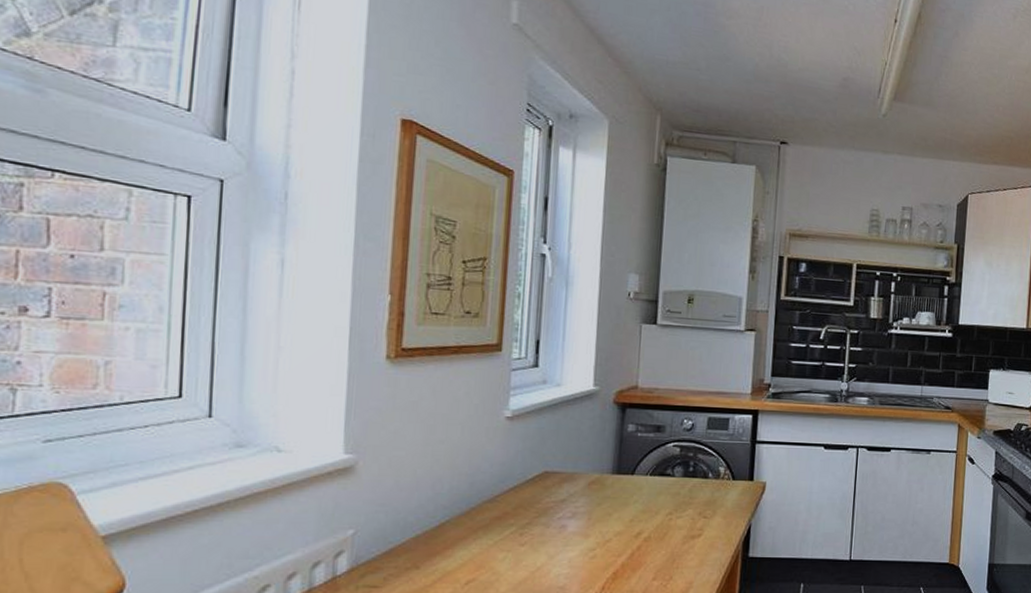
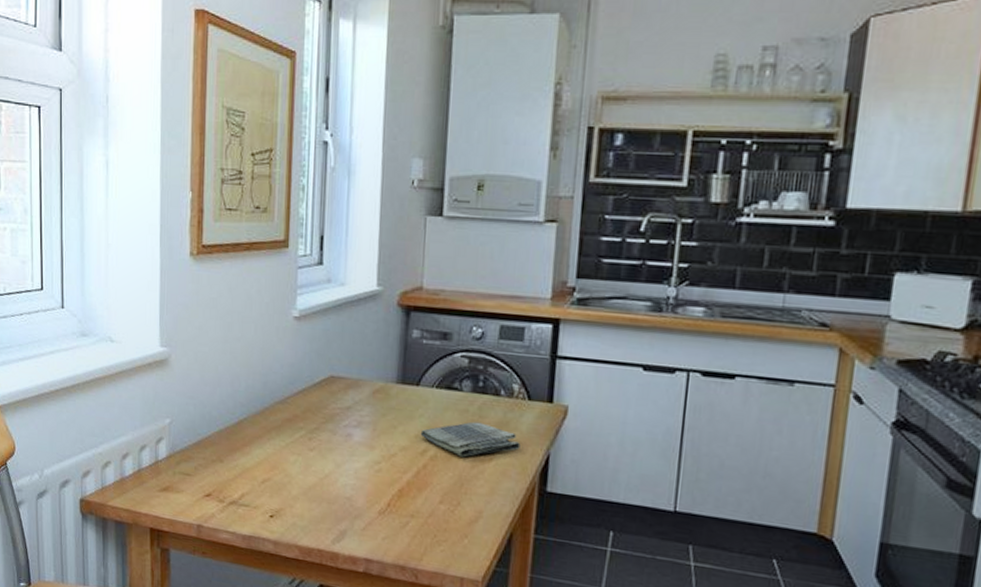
dish towel: none [635,503,726,536] -> present [420,421,521,458]

